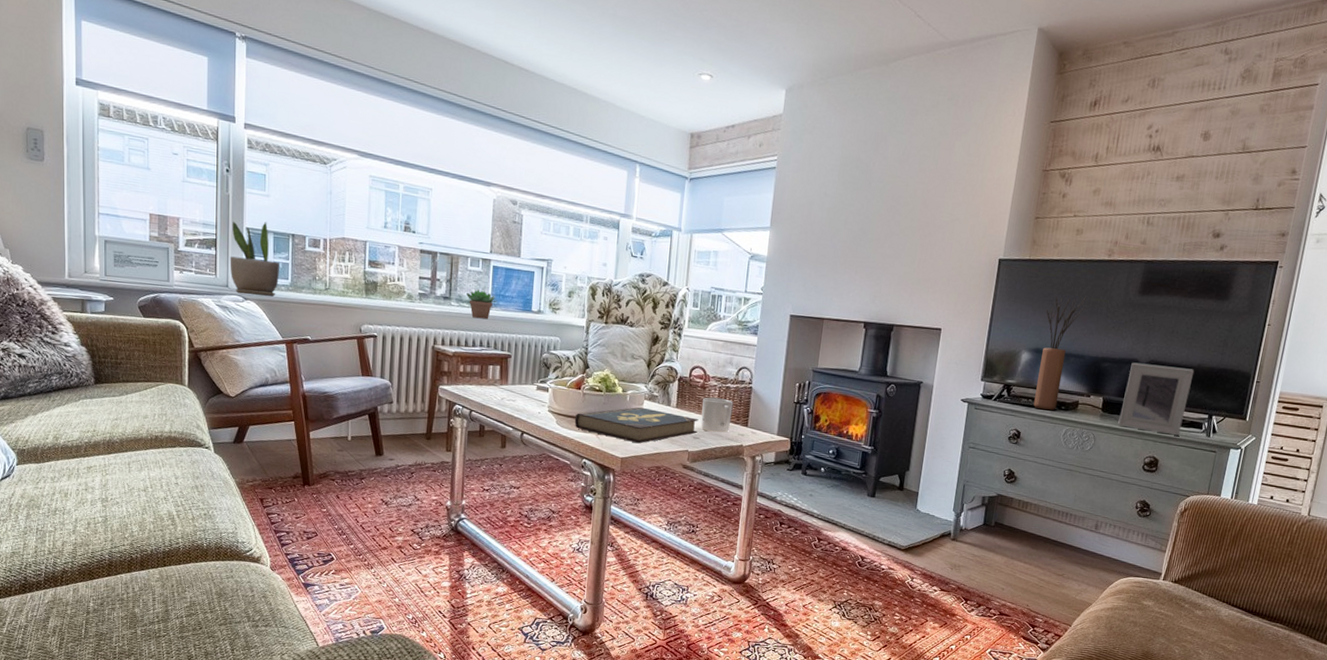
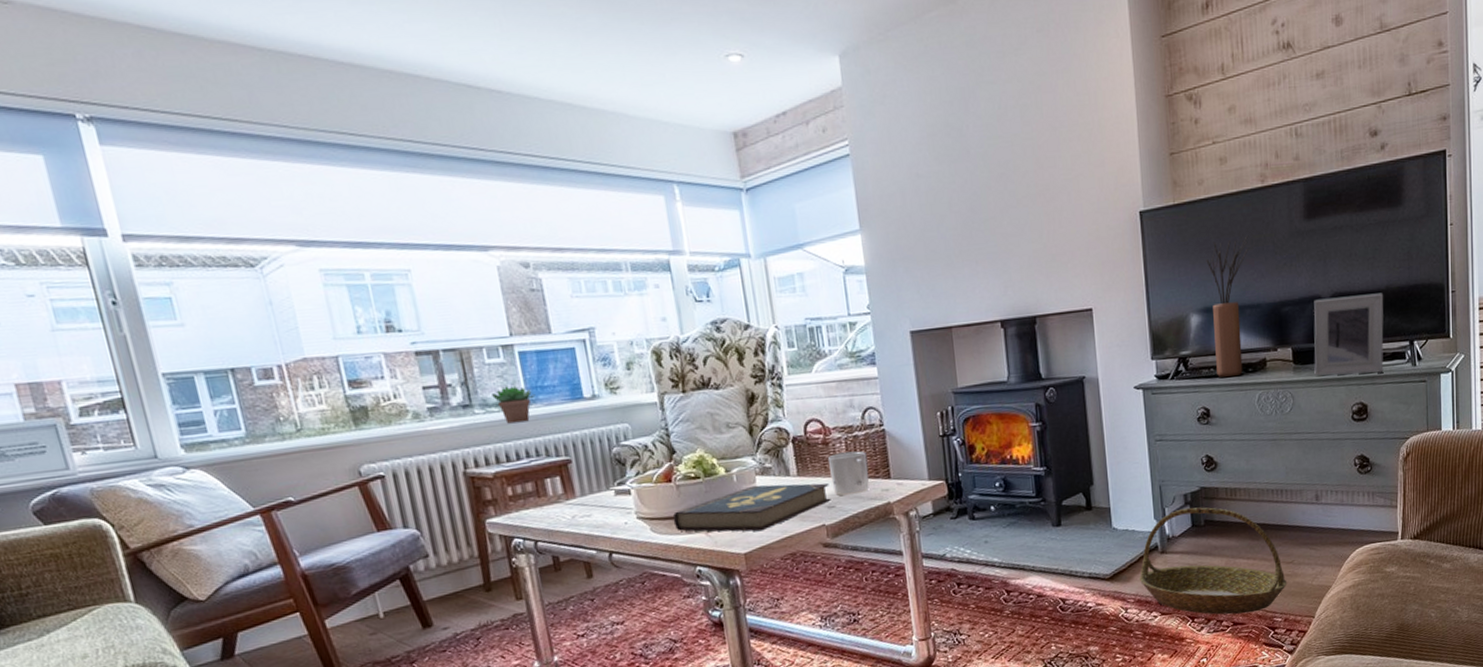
potted plant: present [230,221,279,298] -> none [140,360,229,464]
basket: none [928,508,1055,609] -> present [1139,507,1288,615]

